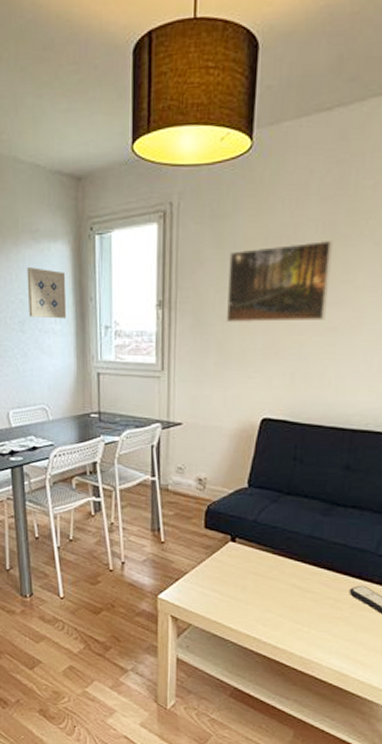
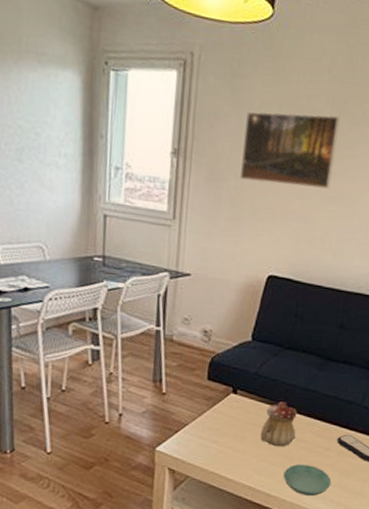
wall art: present [27,267,67,319] -> none [28,92,75,153]
teapot: none [262,550,302,598] -> present [260,401,297,447]
saucer: none [290,616,345,651] -> present [283,464,332,496]

